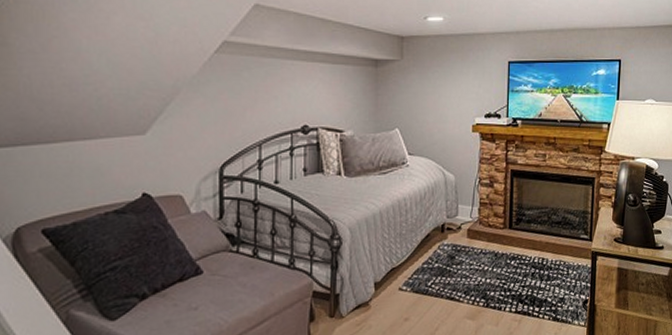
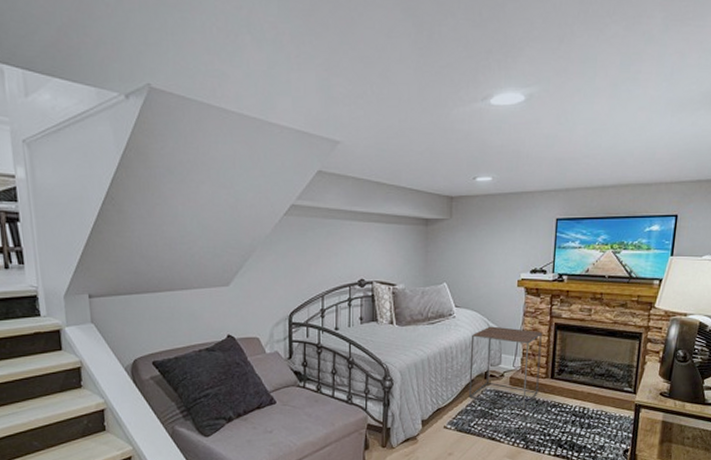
side table: none [424,174,499,265] -> present [468,326,542,410]

